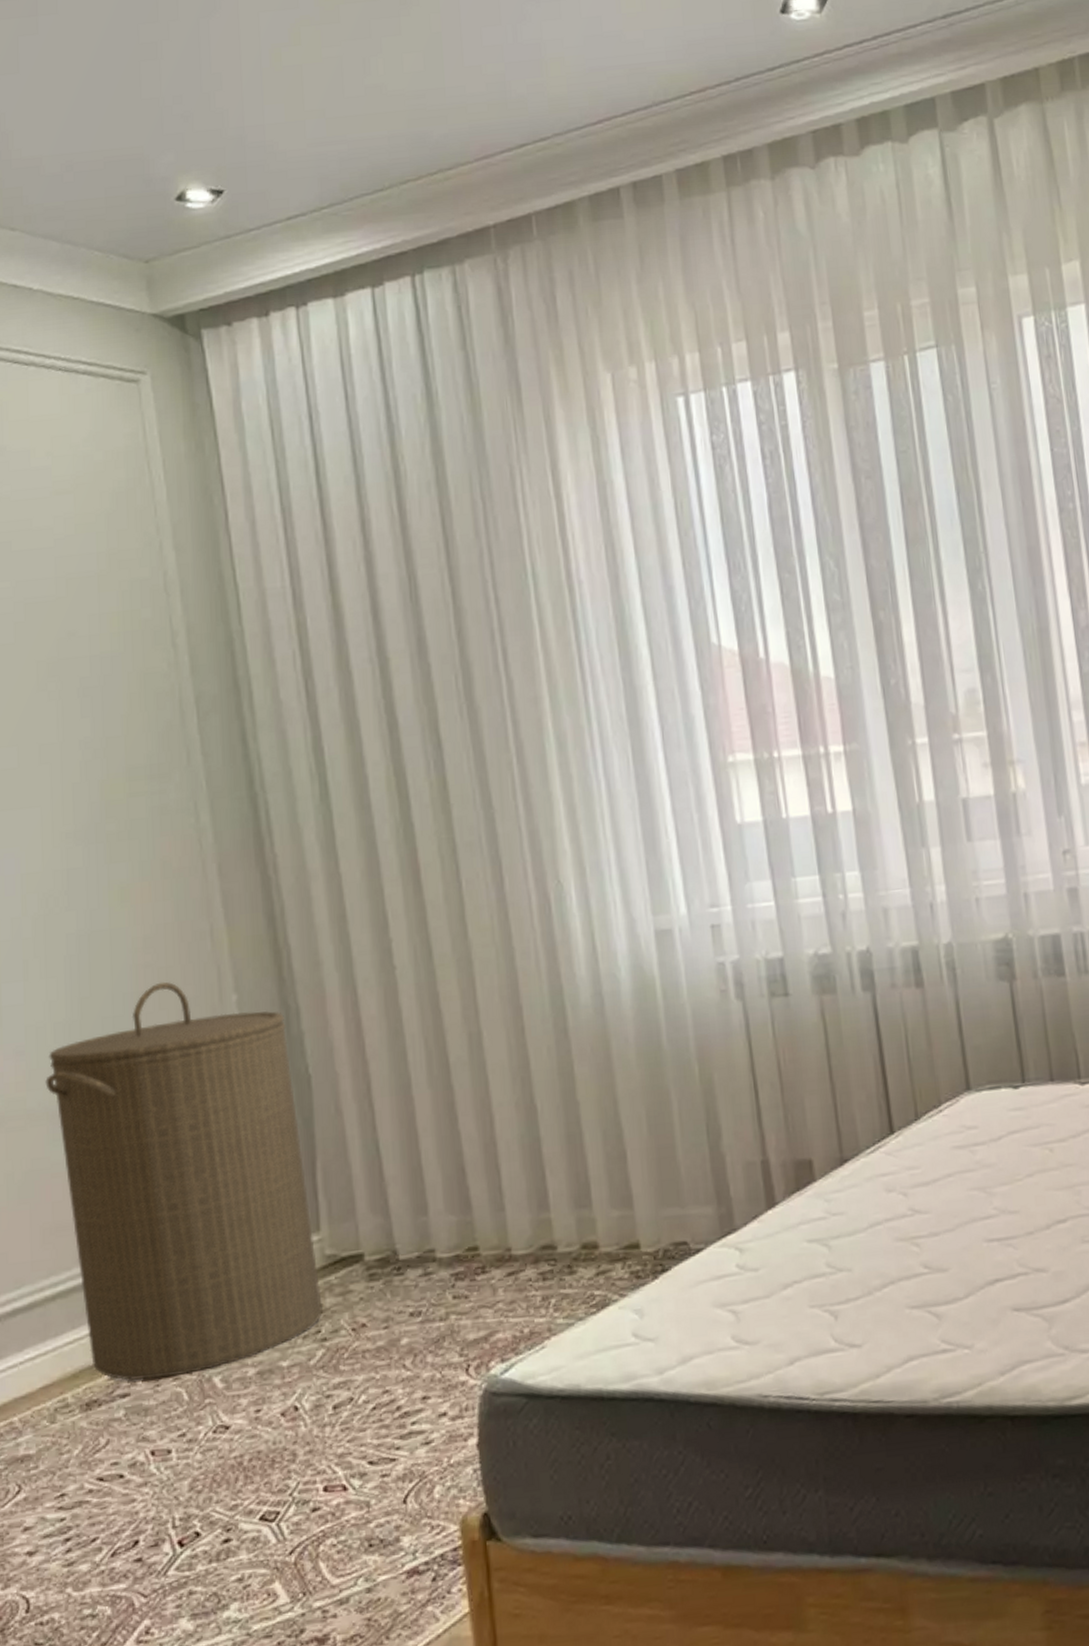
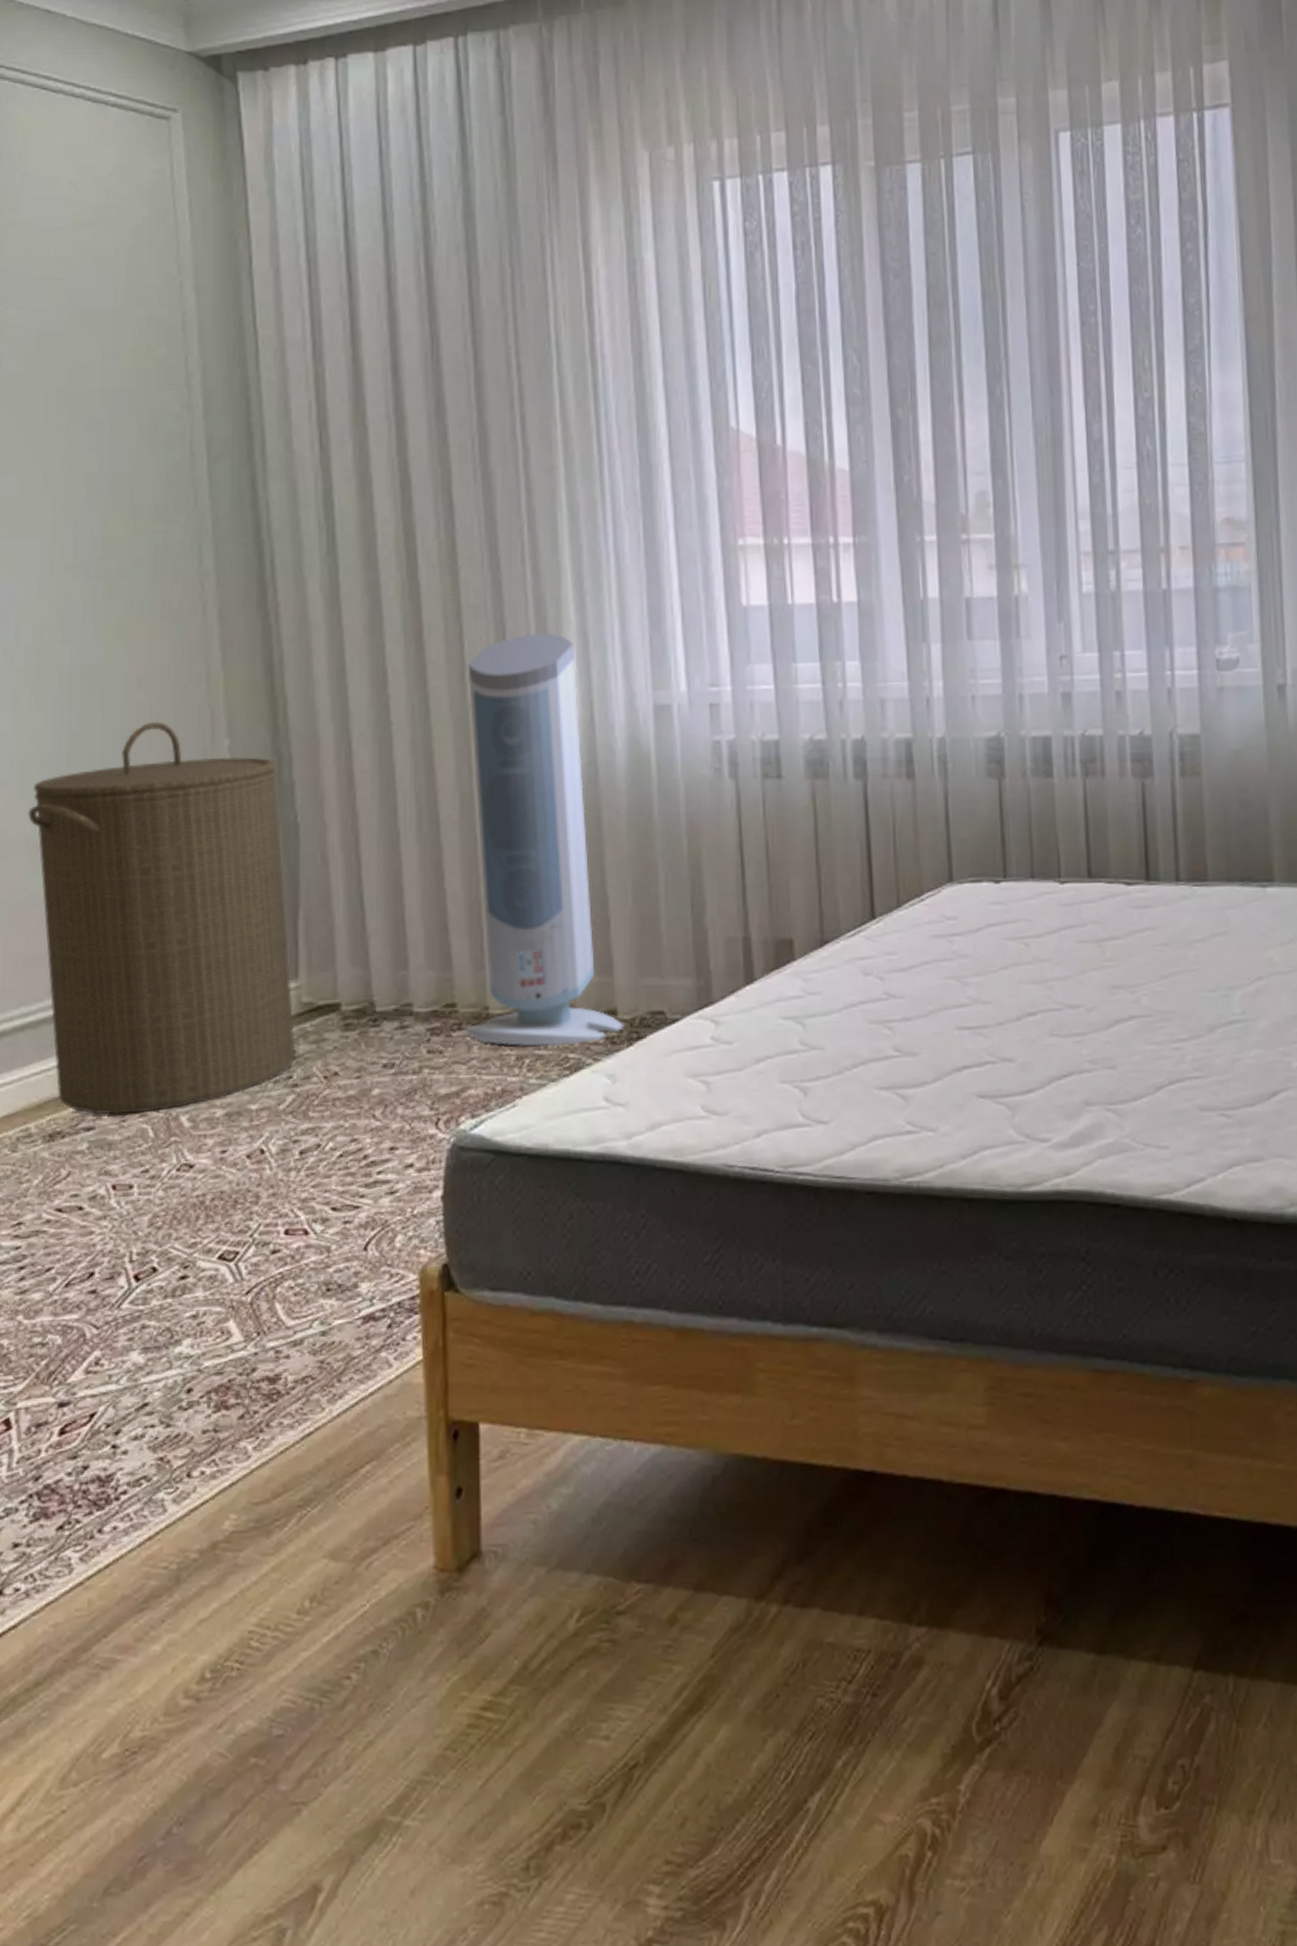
air purifier: none [466,865,648,1286] -> present [467,633,624,1047]

